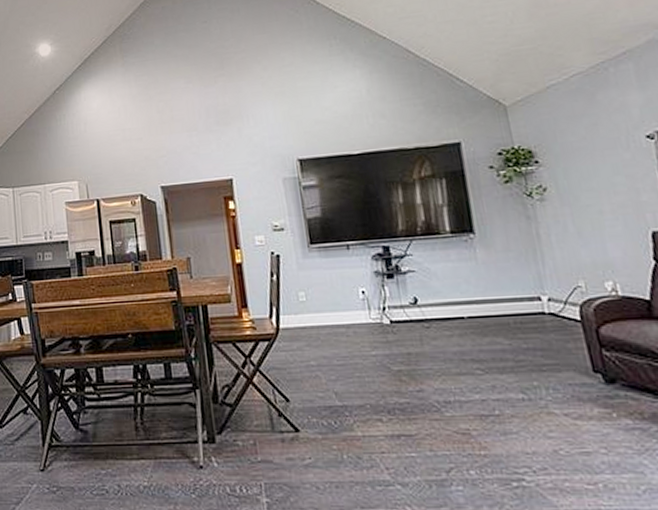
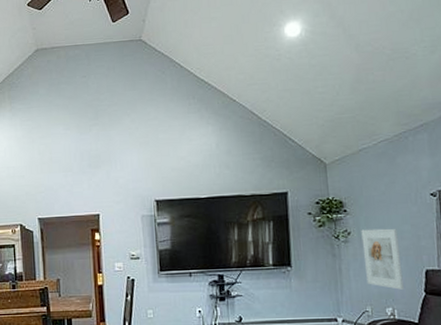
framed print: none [560,180,626,258] -> present [361,228,404,290]

